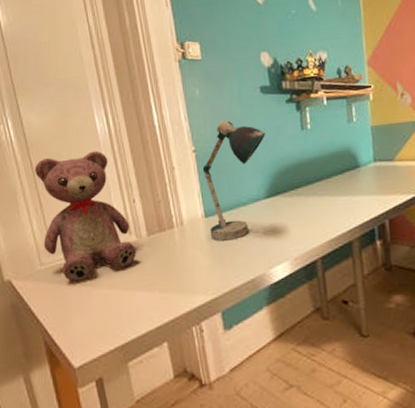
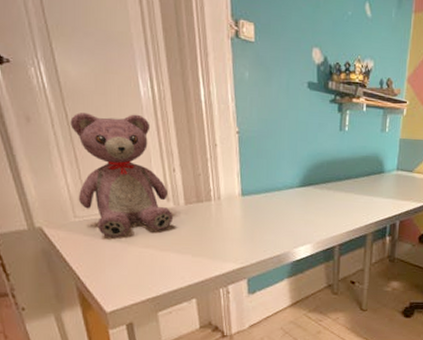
desk lamp: present [202,119,266,241] -> none [243,107,307,219]

